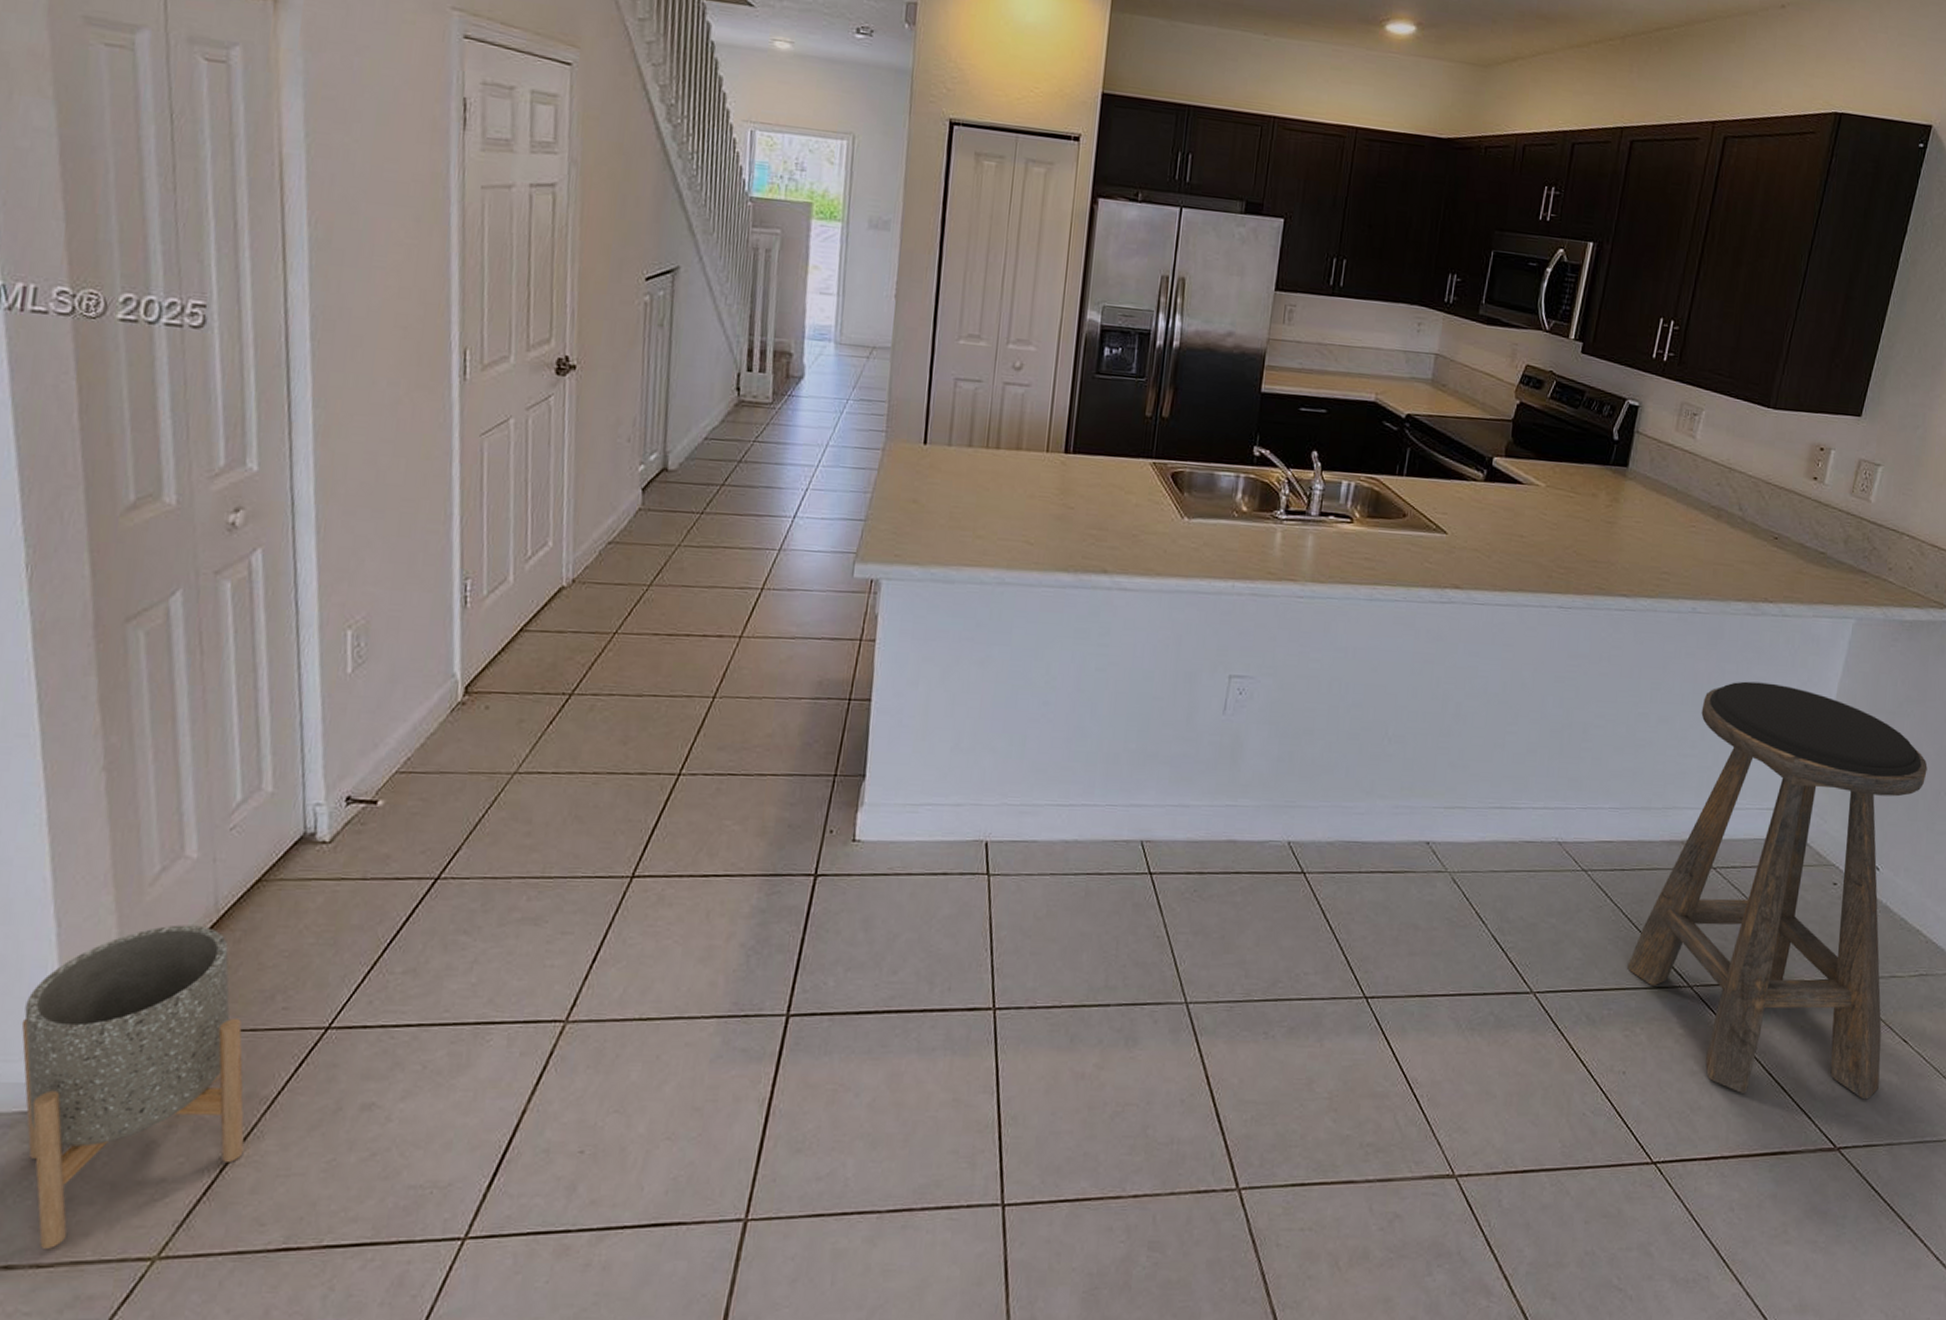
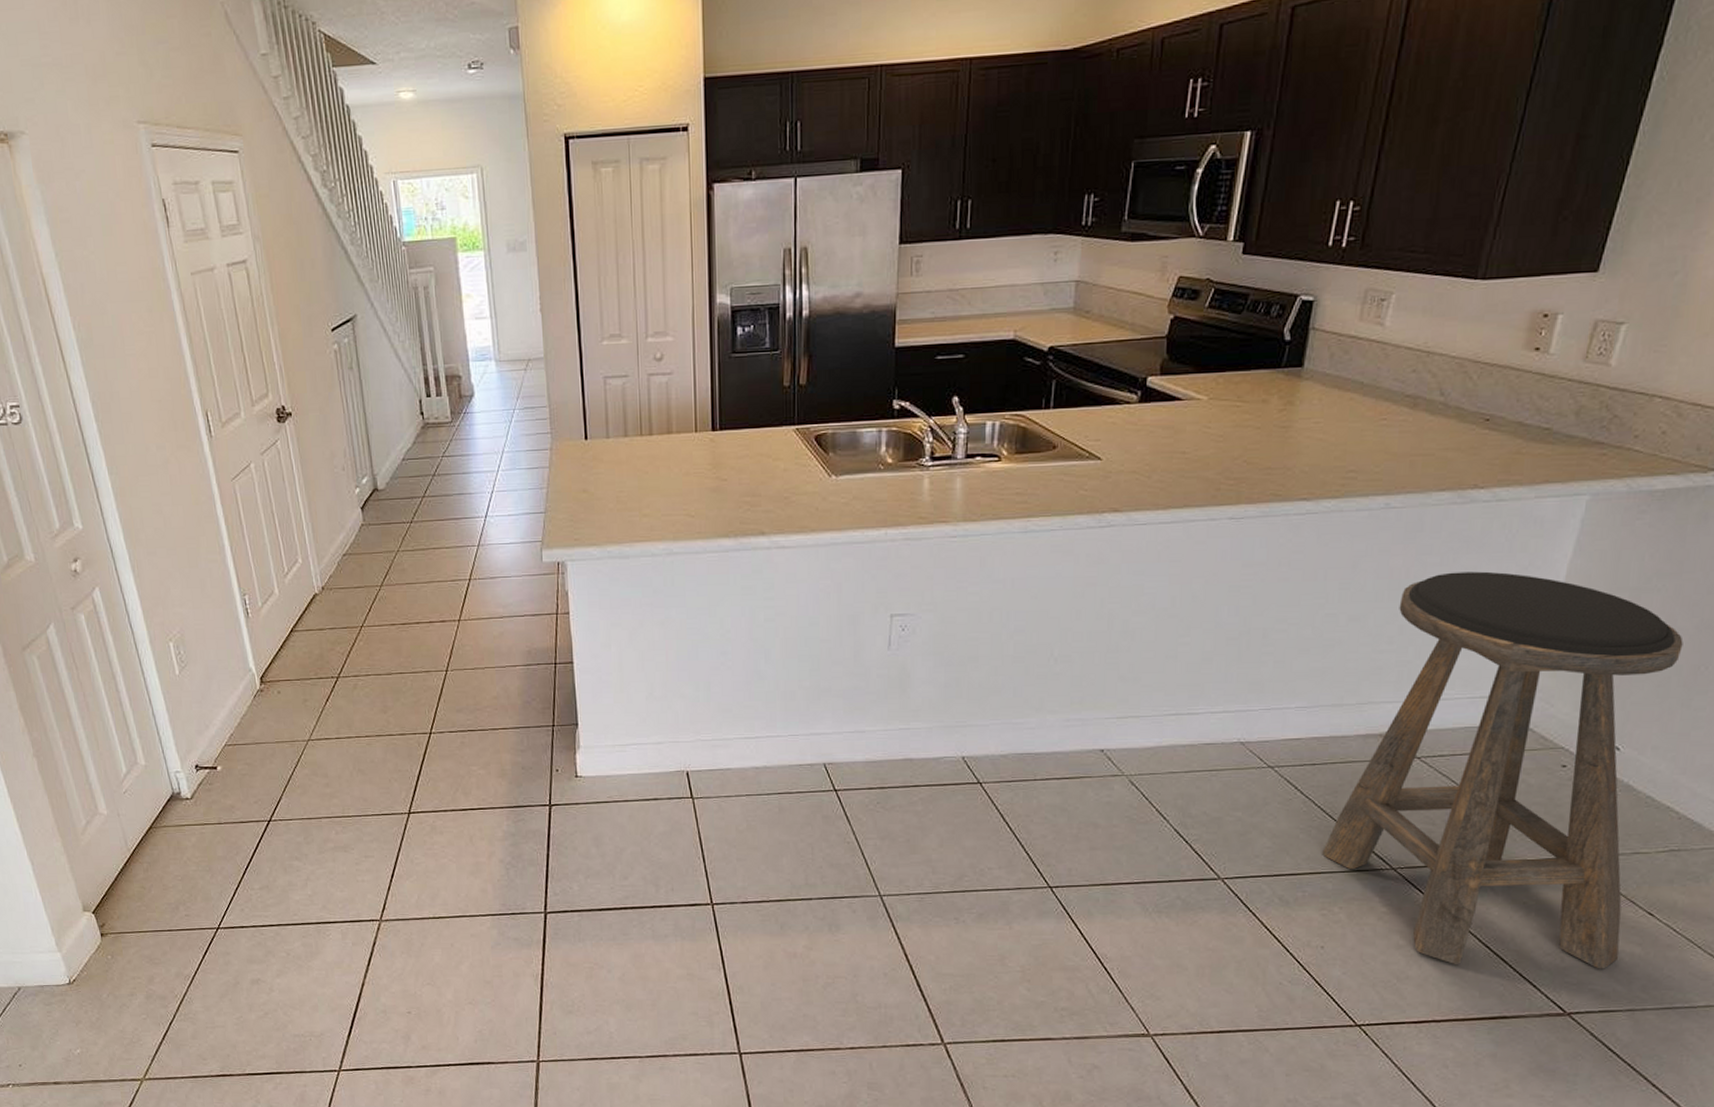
planter: present [21,925,245,1250] -> none [25,860,182,1073]

